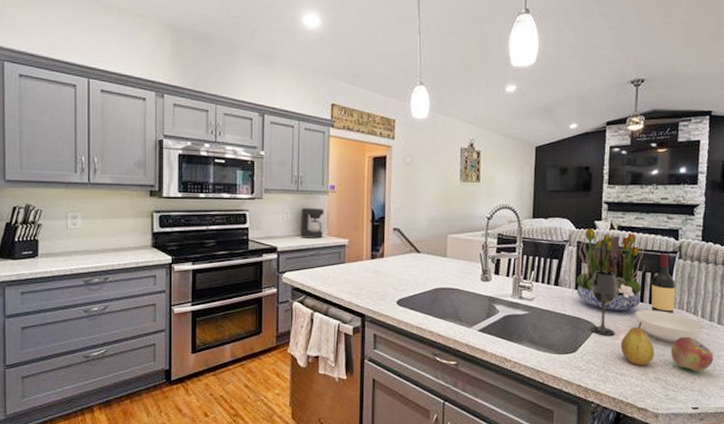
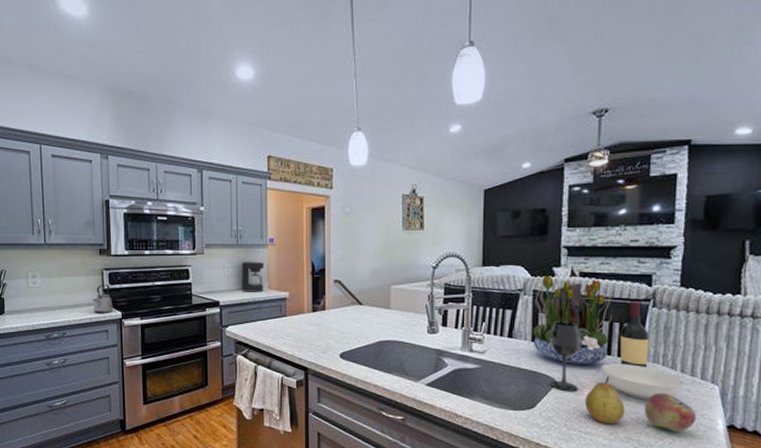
kettle: none [140,227,163,258] -> present [92,284,113,314]

